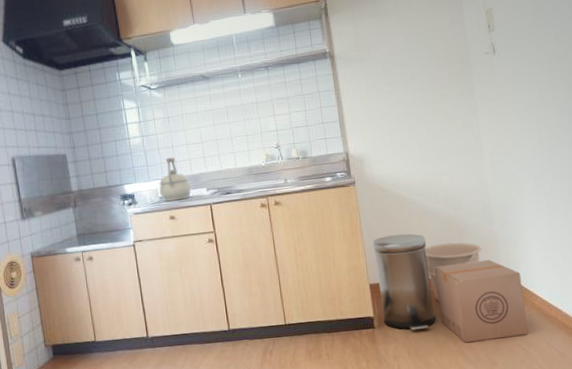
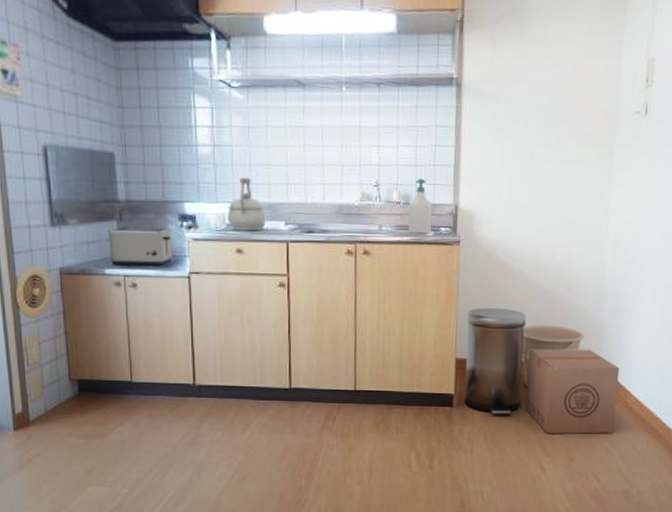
toaster: none [67,207,119,245] -> present [109,226,173,267]
soap bottle: none [307,135,330,182] -> present [408,178,433,234]

